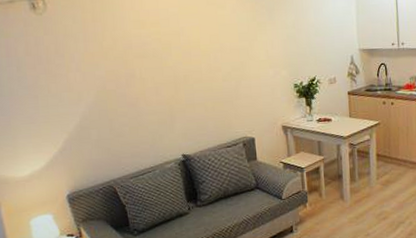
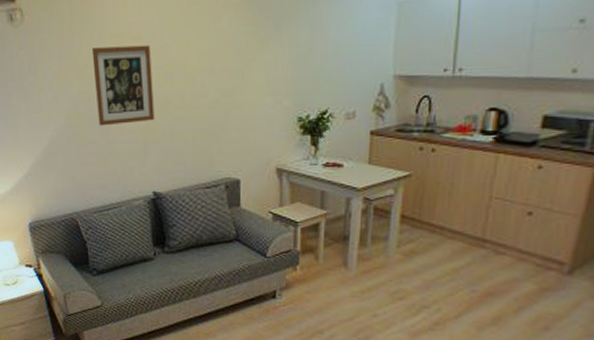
wall art: none [116,29,178,100] -> present [92,45,155,126]

